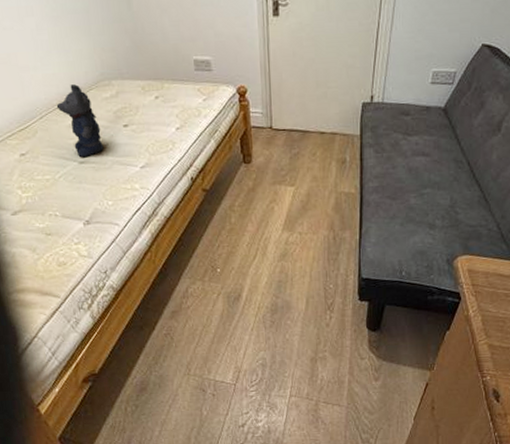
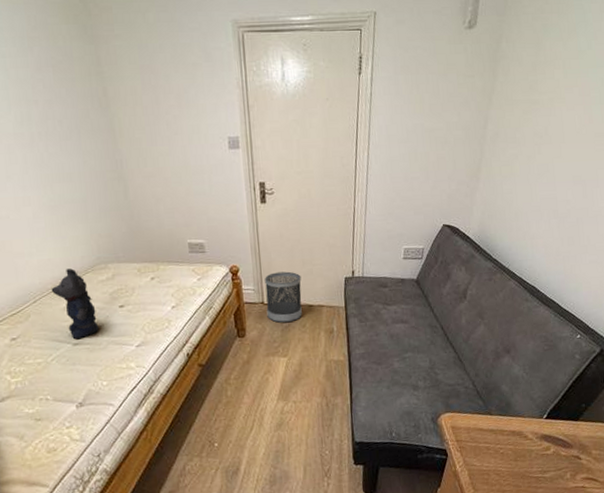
wastebasket: none [274,94,314,150] -> present [265,271,302,323]

